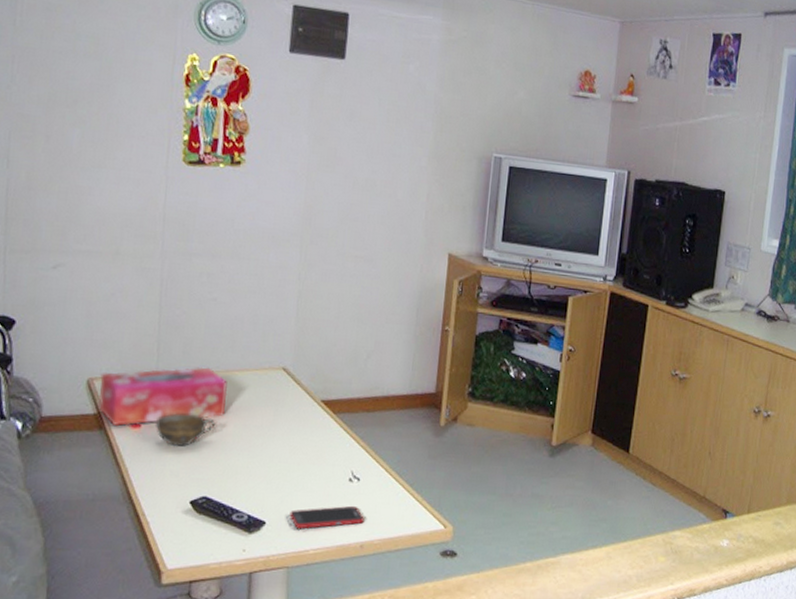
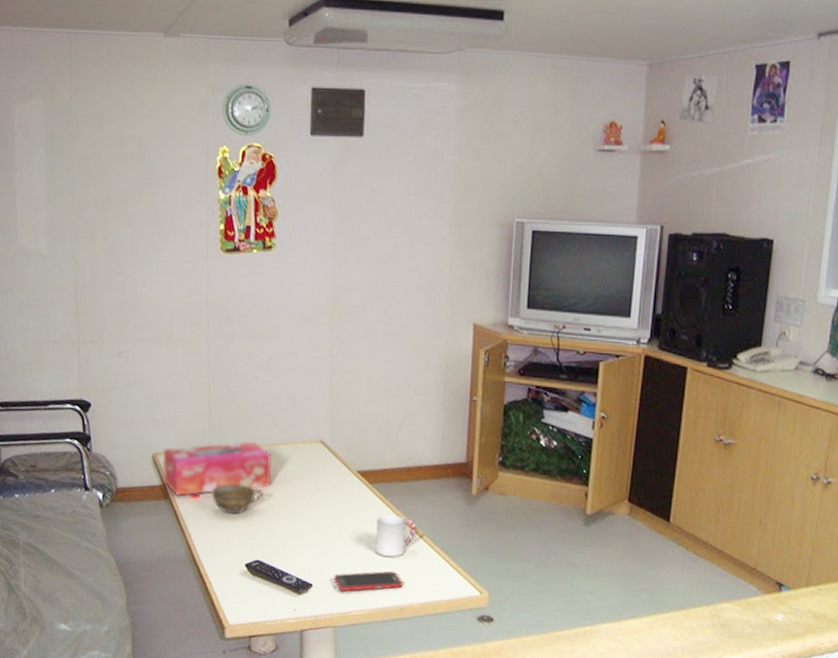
cup: none [337,446,381,491] -> present [375,514,416,557]

